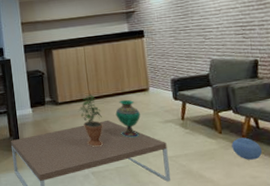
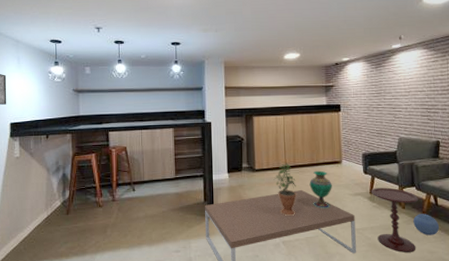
side table: none [182,112,237,179] -> present [370,187,419,252]

